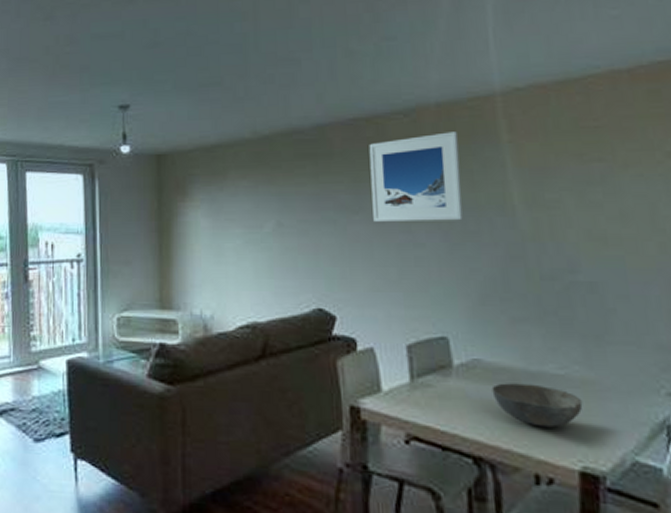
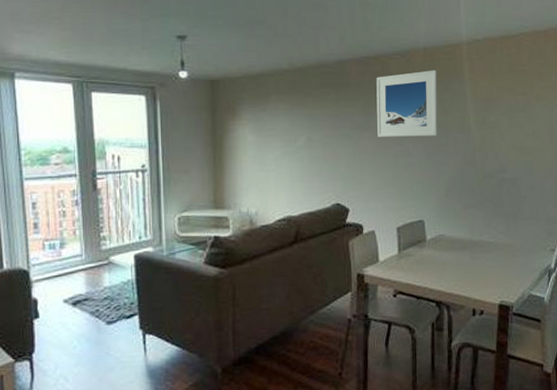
bowl: present [491,383,583,428] -> none [450,249,503,278]

